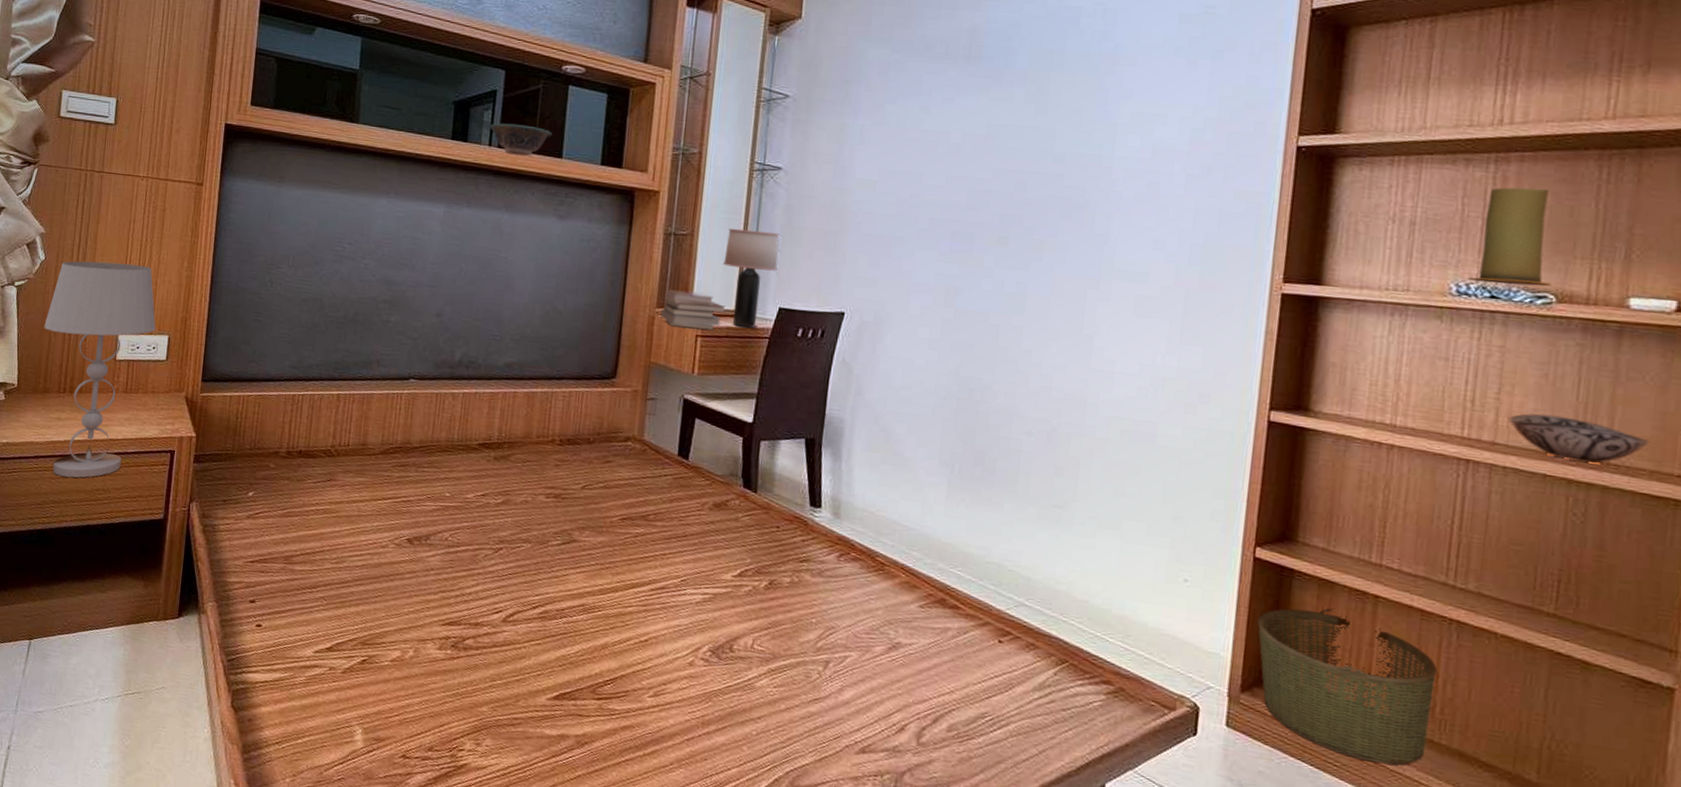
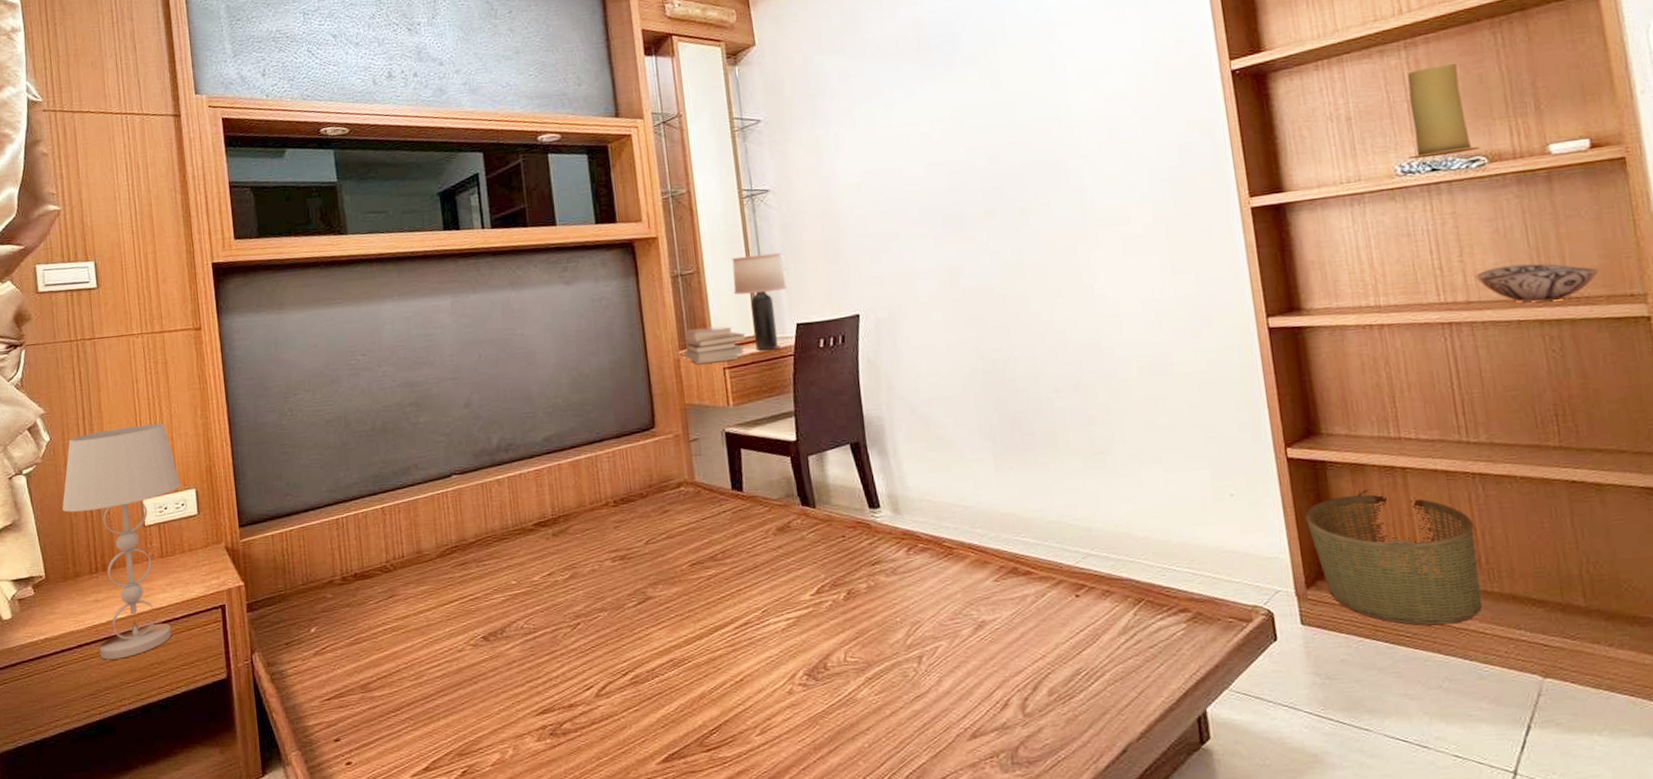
decorative bowl: present [489,123,552,156] -> none [478,201,542,233]

